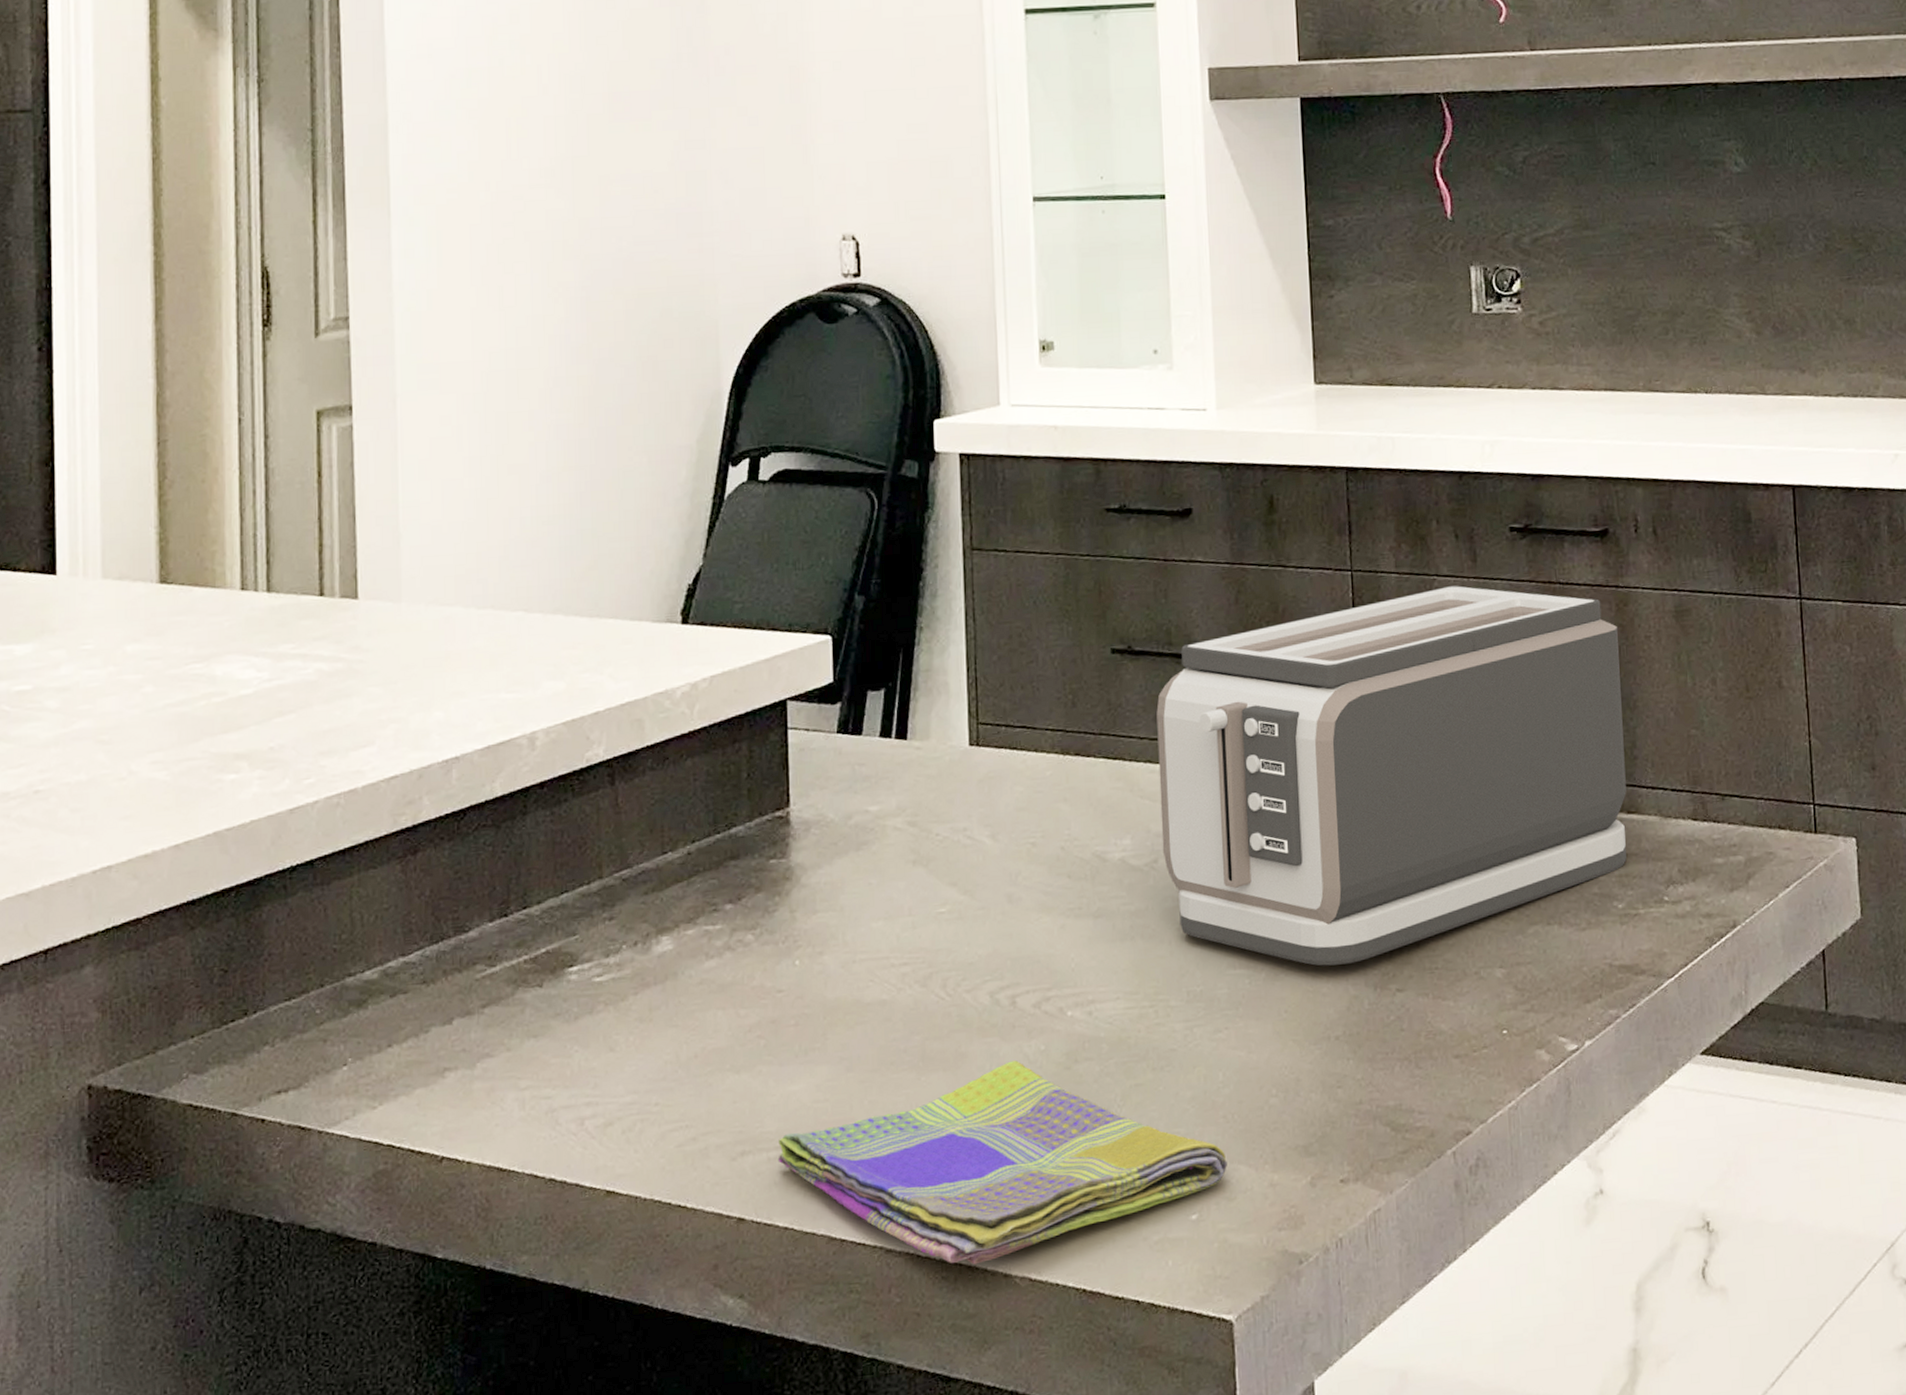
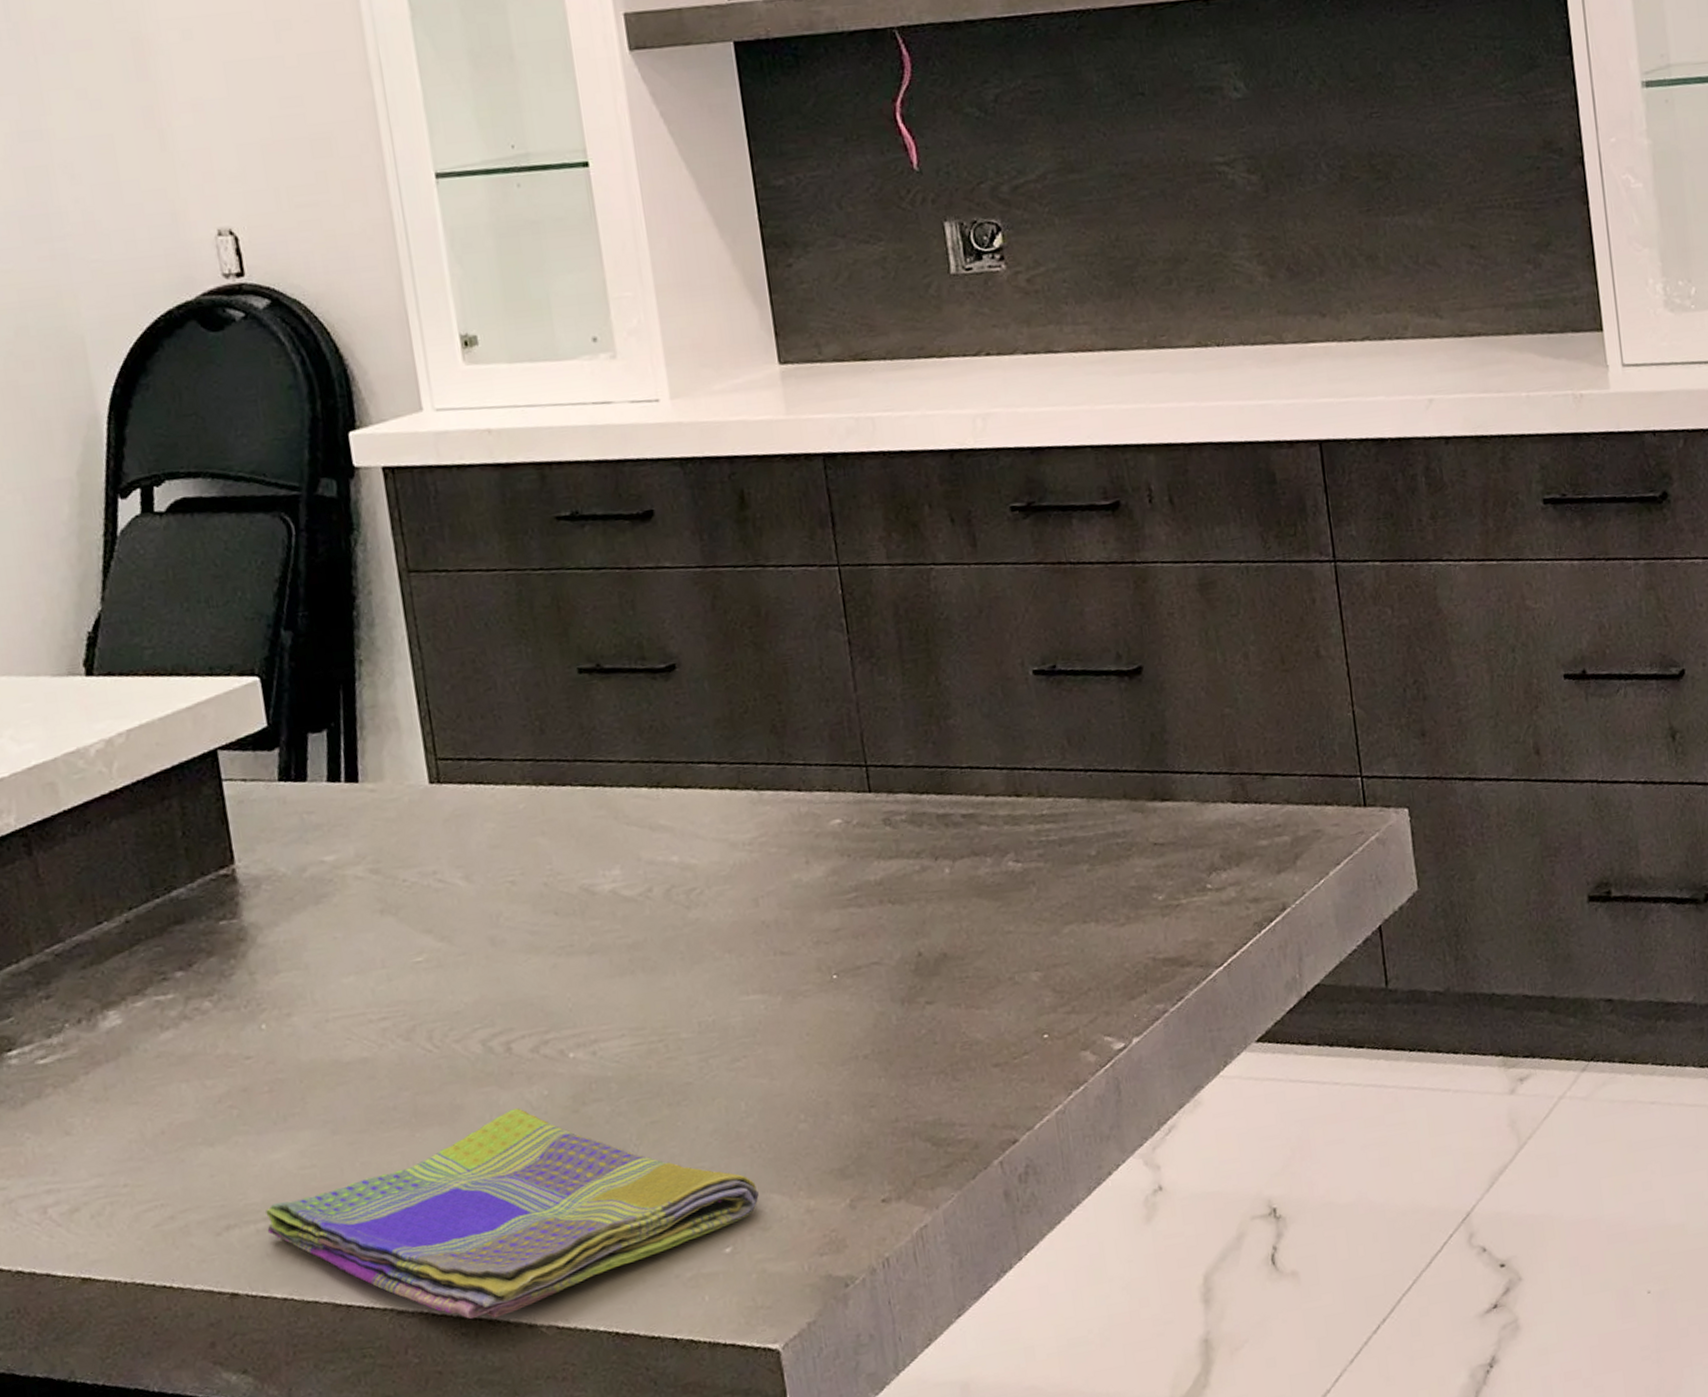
toaster: present [1156,585,1627,966] -> none [635,573,1164,985]

